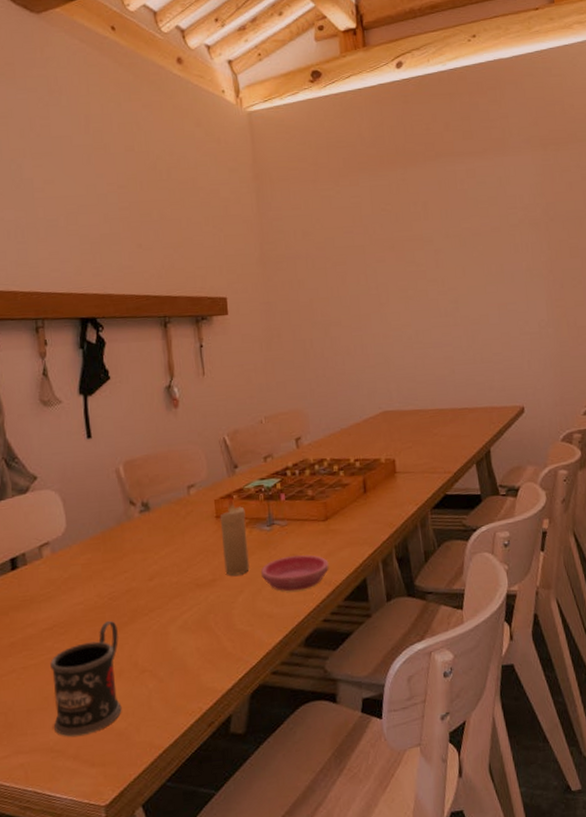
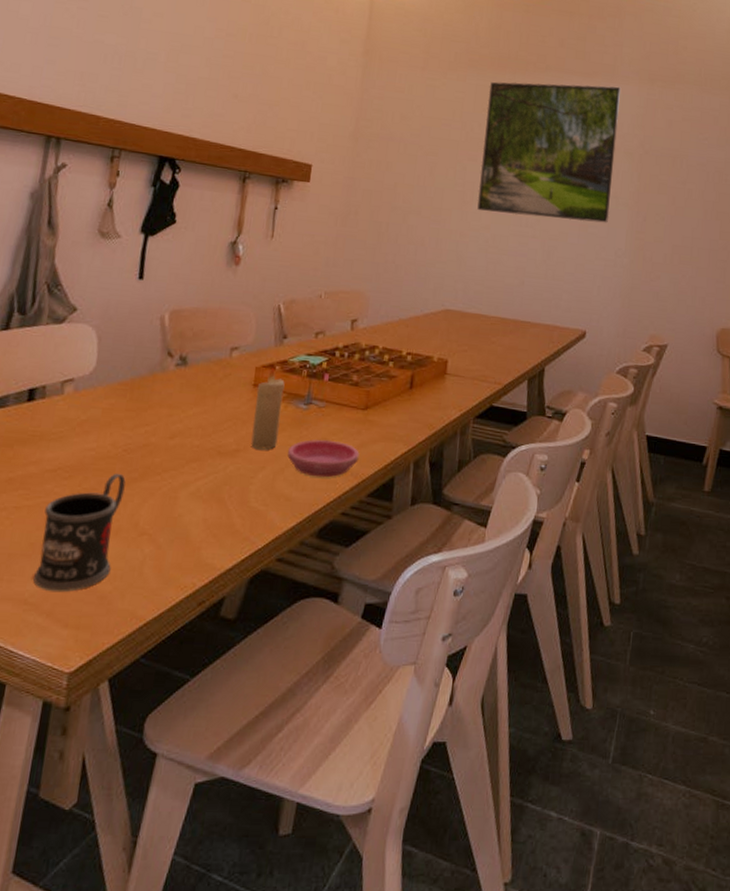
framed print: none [383,159,526,310] -> present [477,81,621,223]

